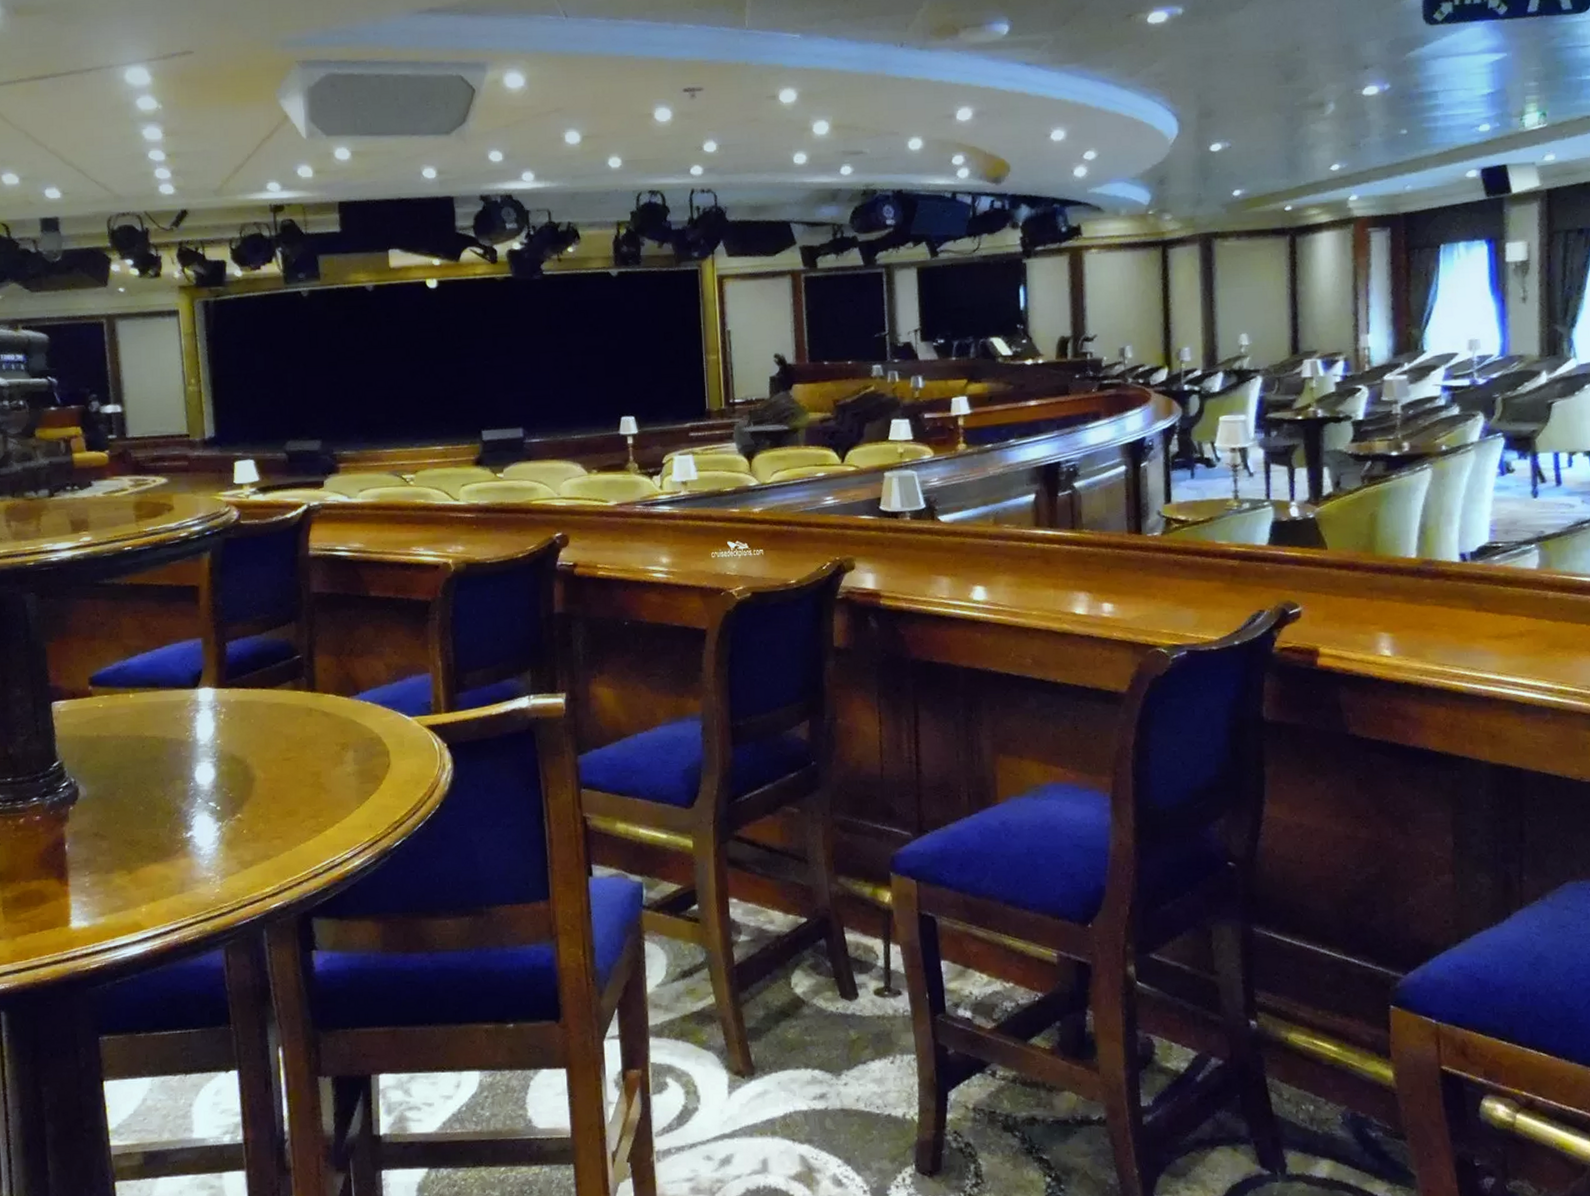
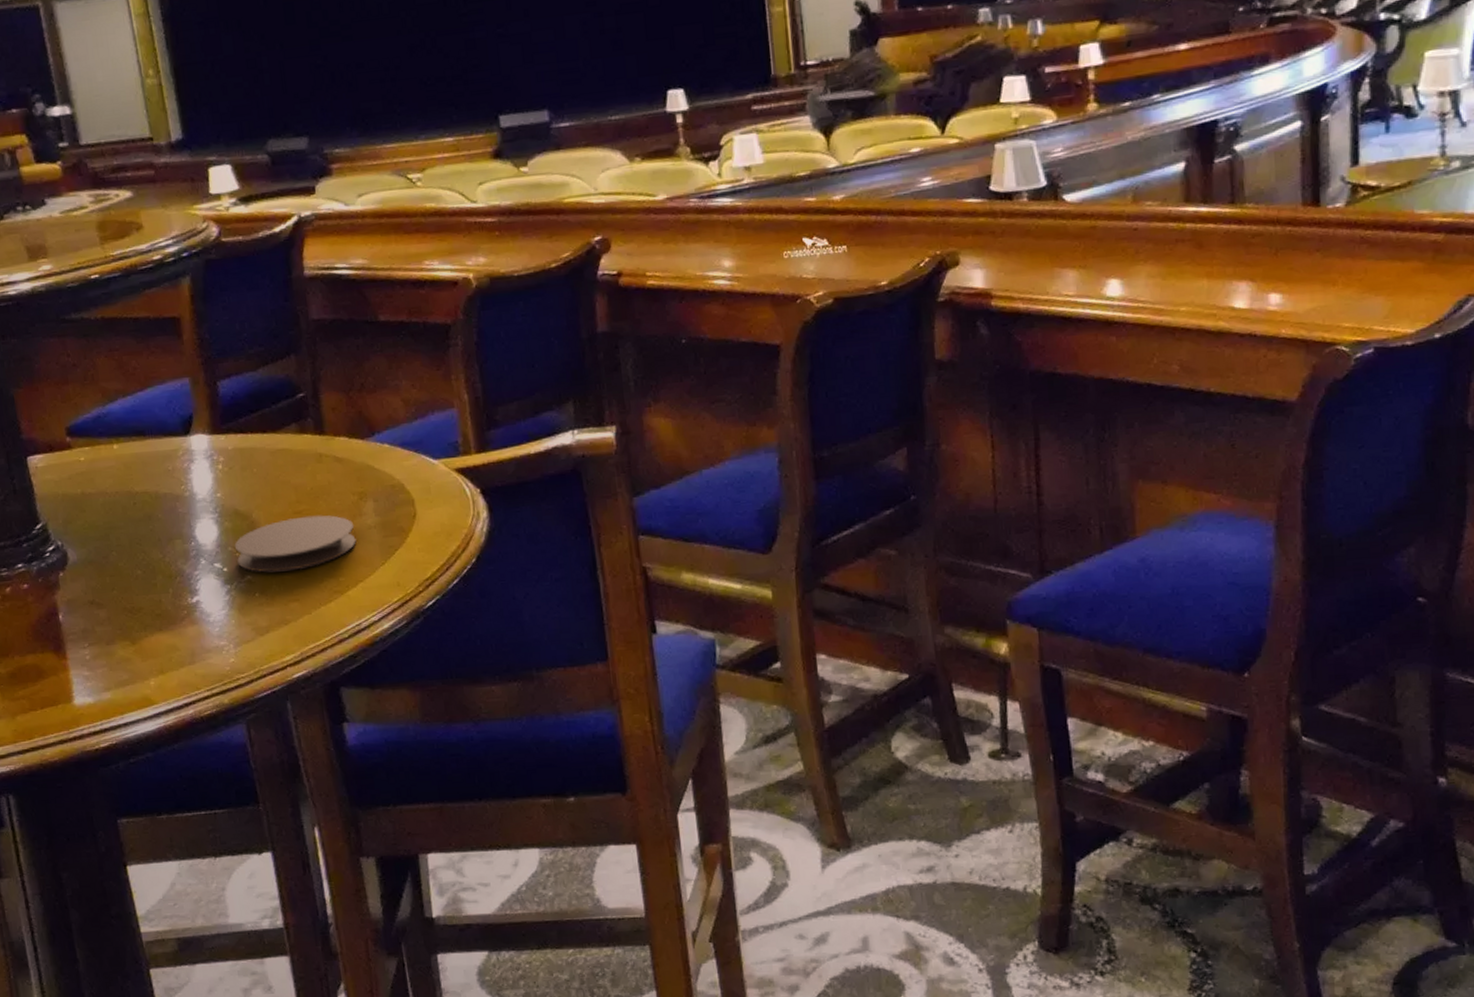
coaster: none [228,762,336,812] -> present [234,515,356,573]

